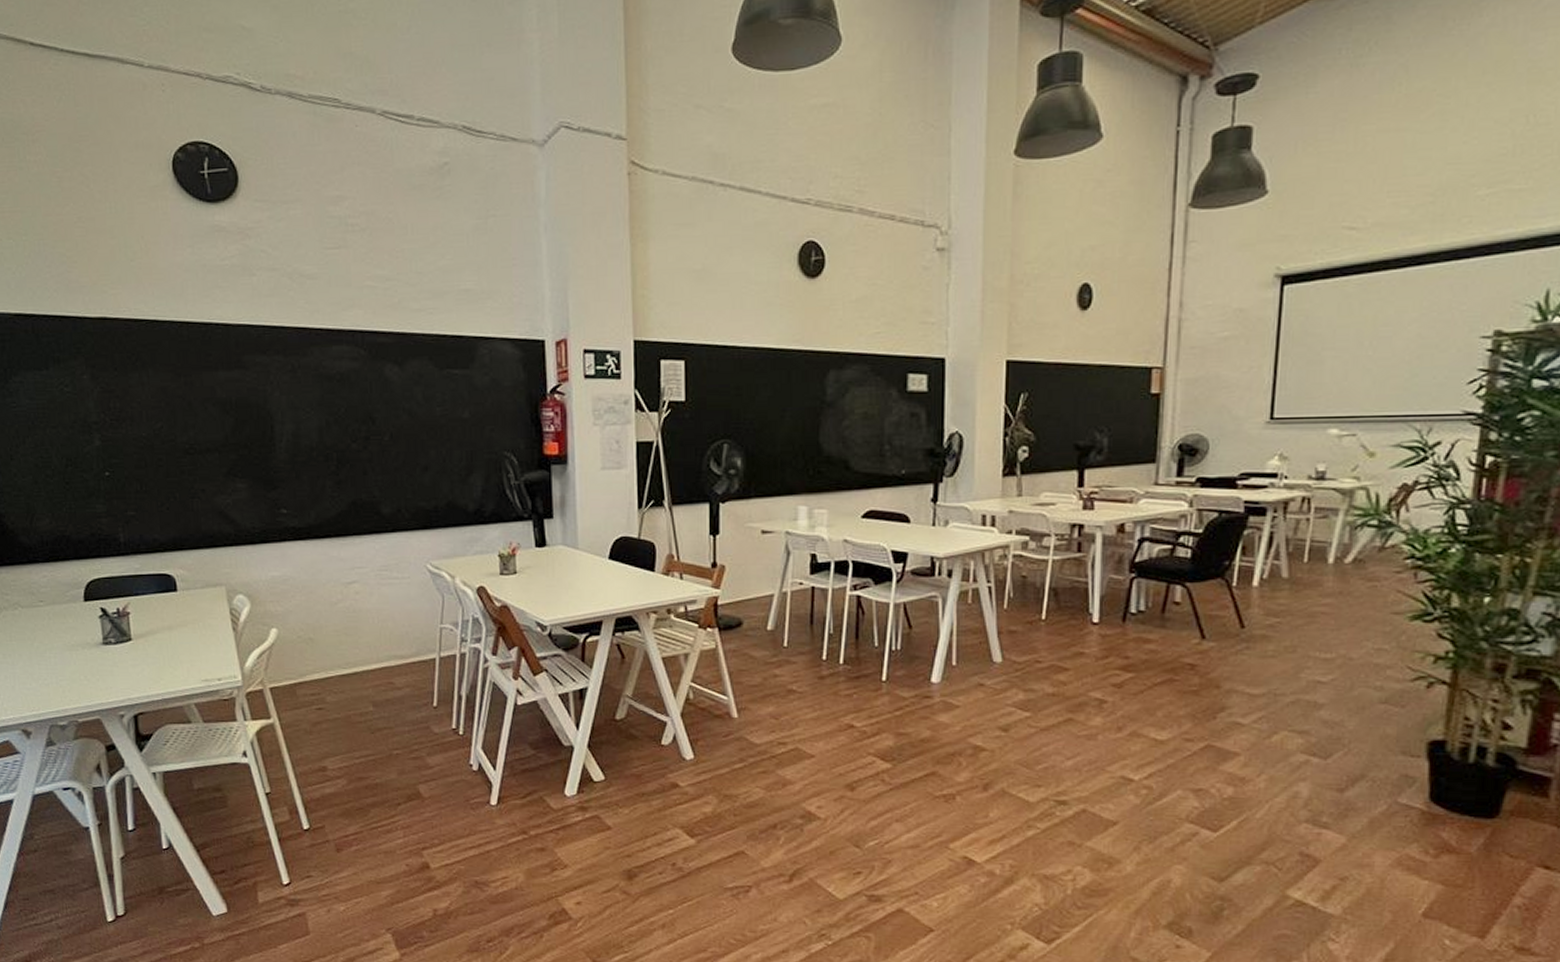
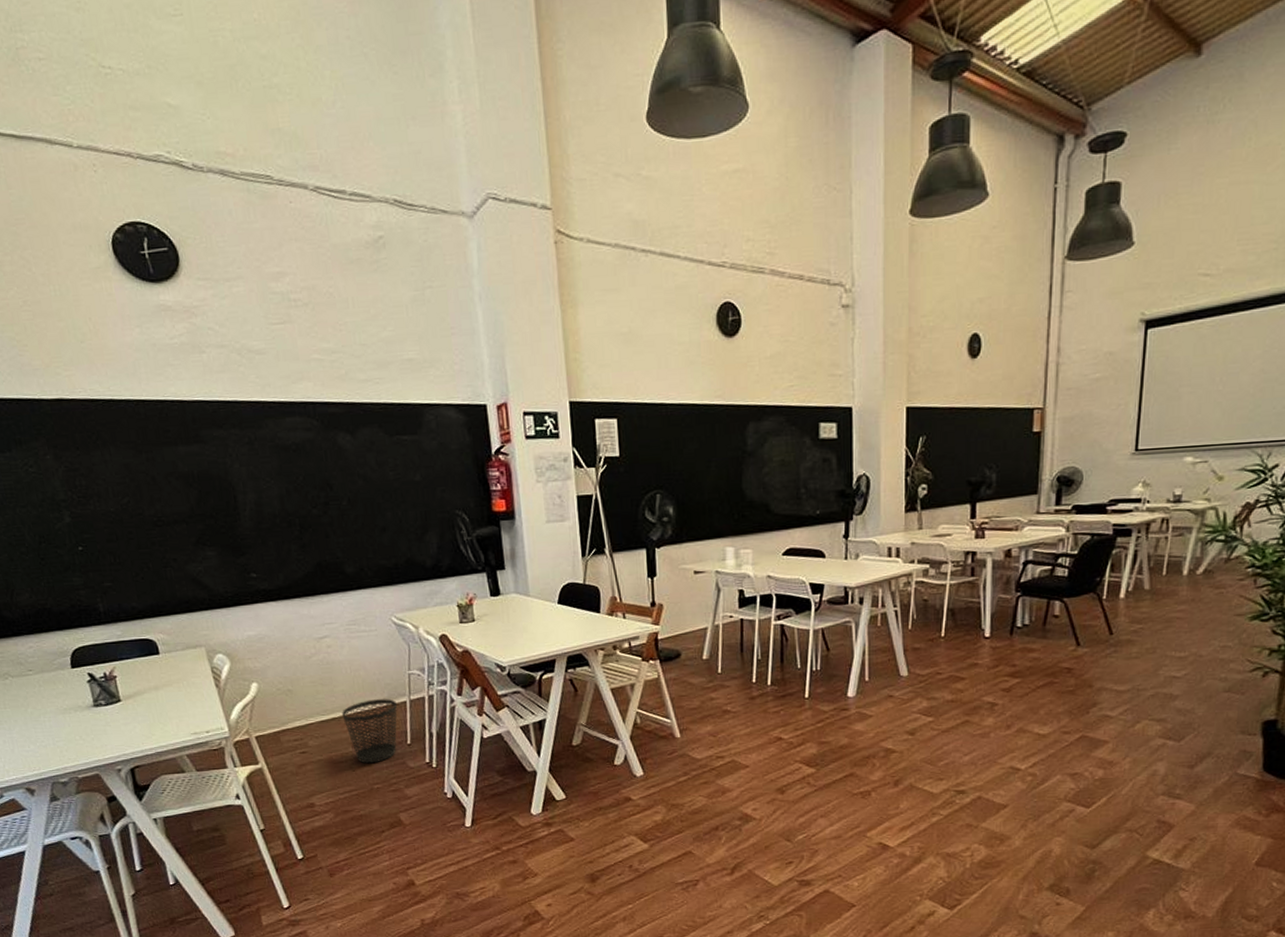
wastebasket: none [365,654,426,726] -> present [342,699,398,764]

